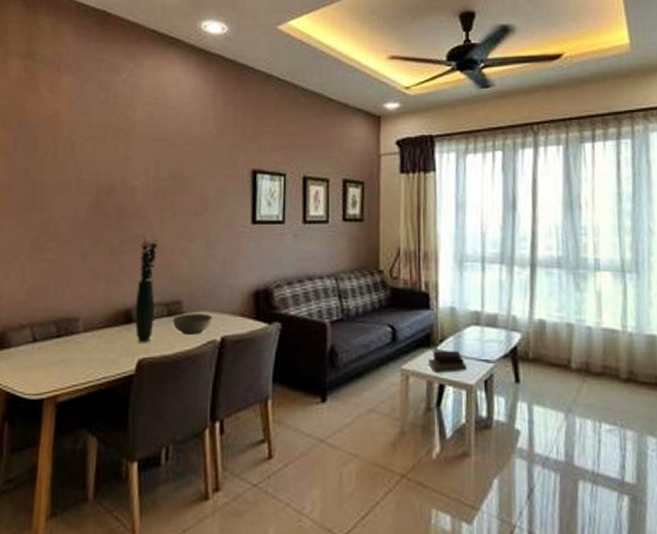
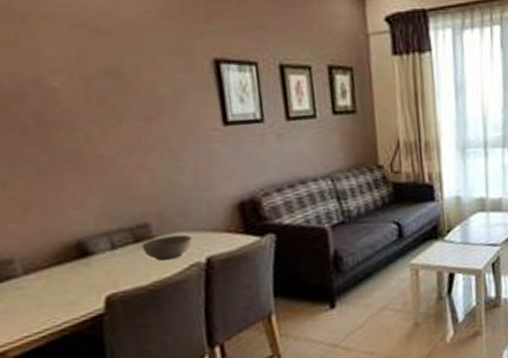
vase: present [134,237,158,343] -> none [79,152,118,277]
books: present [427,350,467,373] -> none [436,238,475,263]

